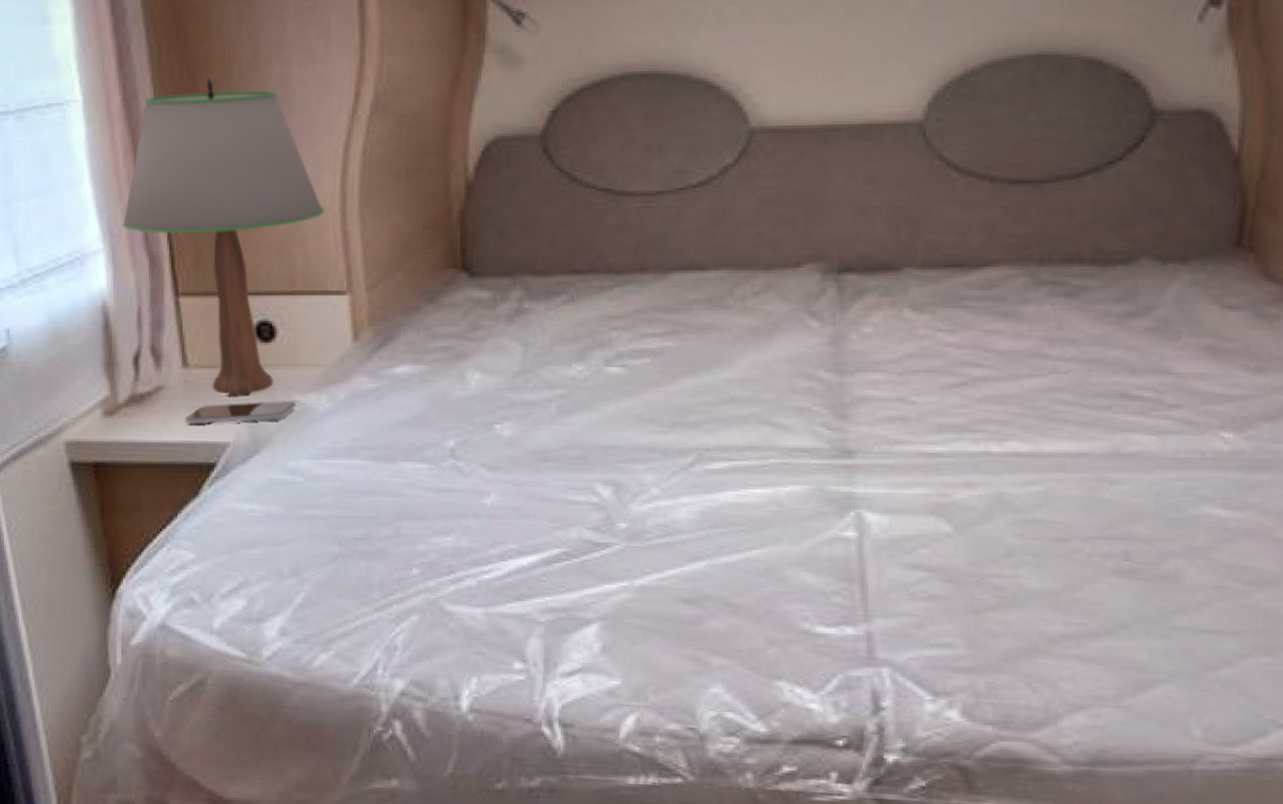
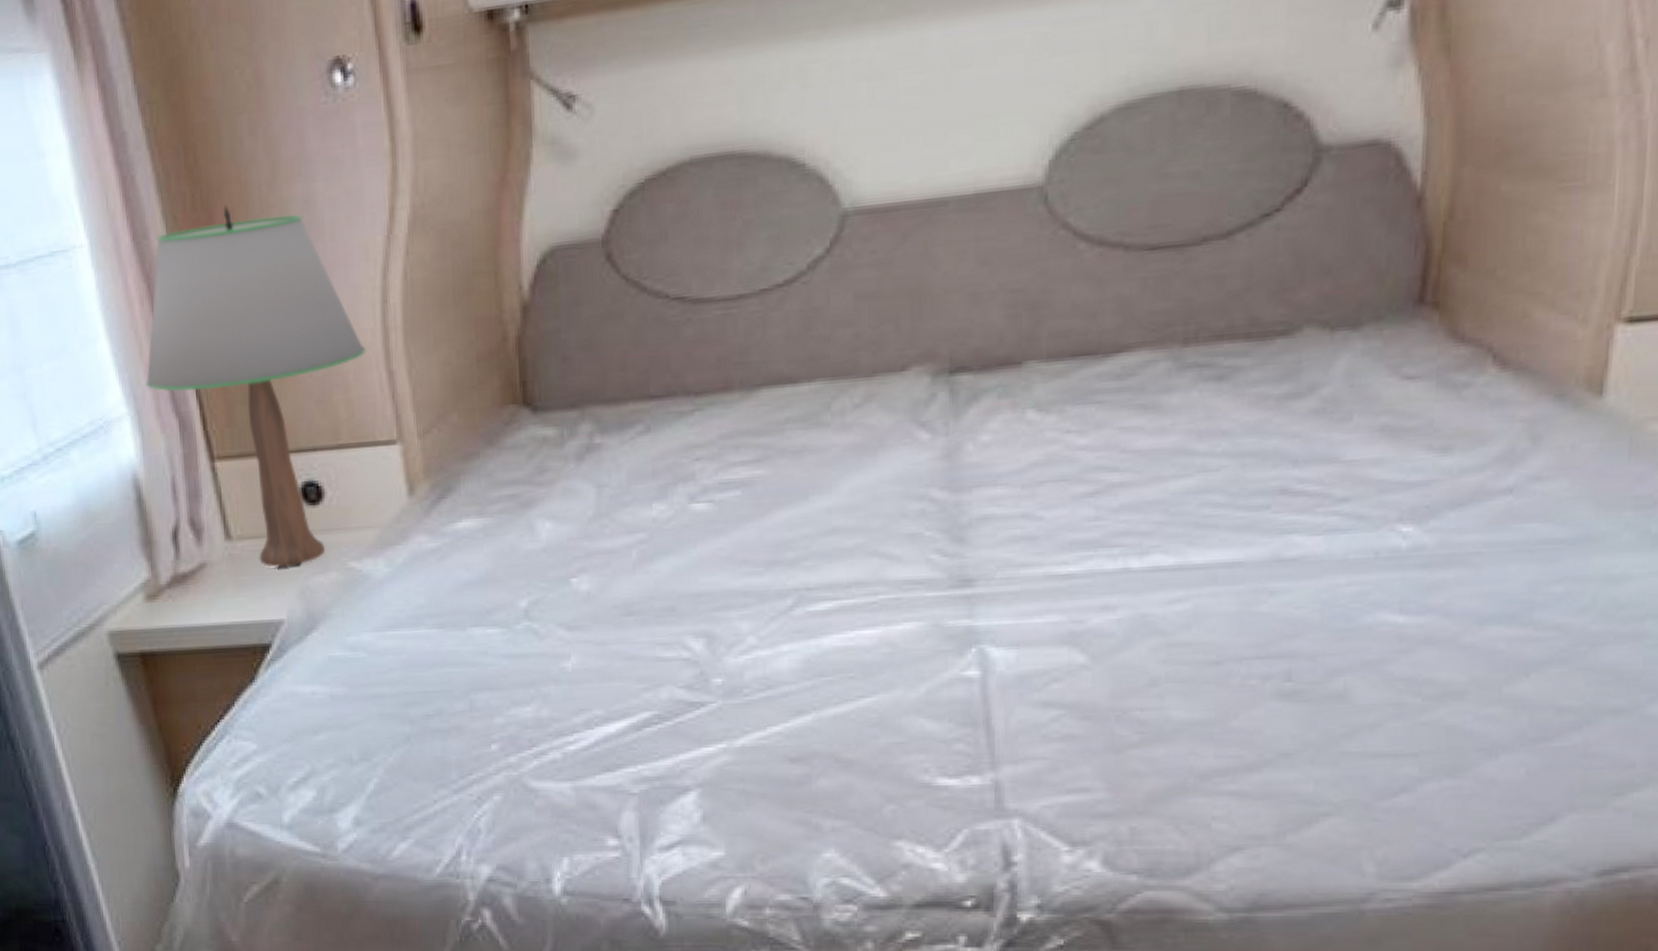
smartphone: present [185,401,297,425] -> none [233,569,352,603]

